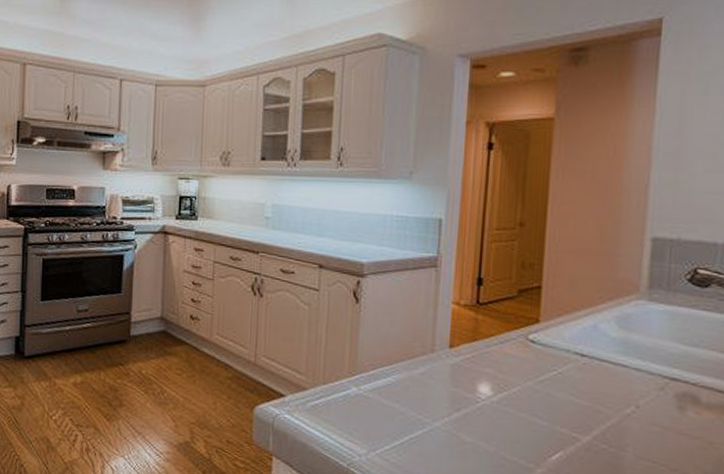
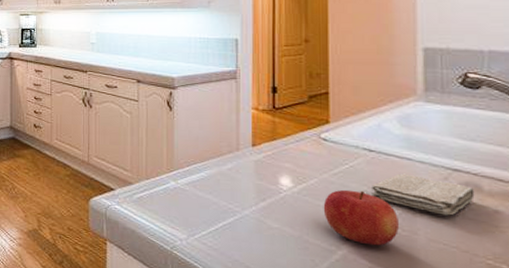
fruit: none [524,399,606,464] -> present [323,189,399,246]
washcloth: none [579,382,692,430] -> present [372,173,475,216]

